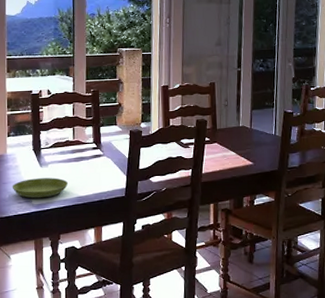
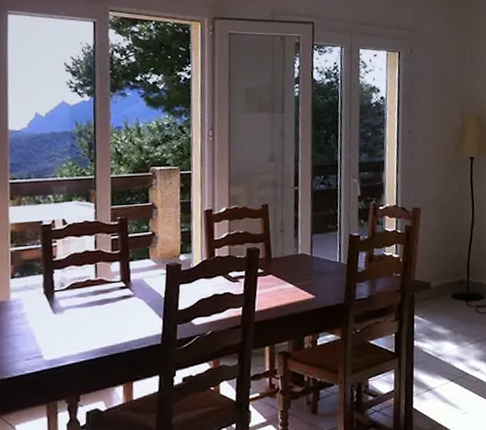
saucer: present [12,177,69,199] -> none [17,326,90,353]

